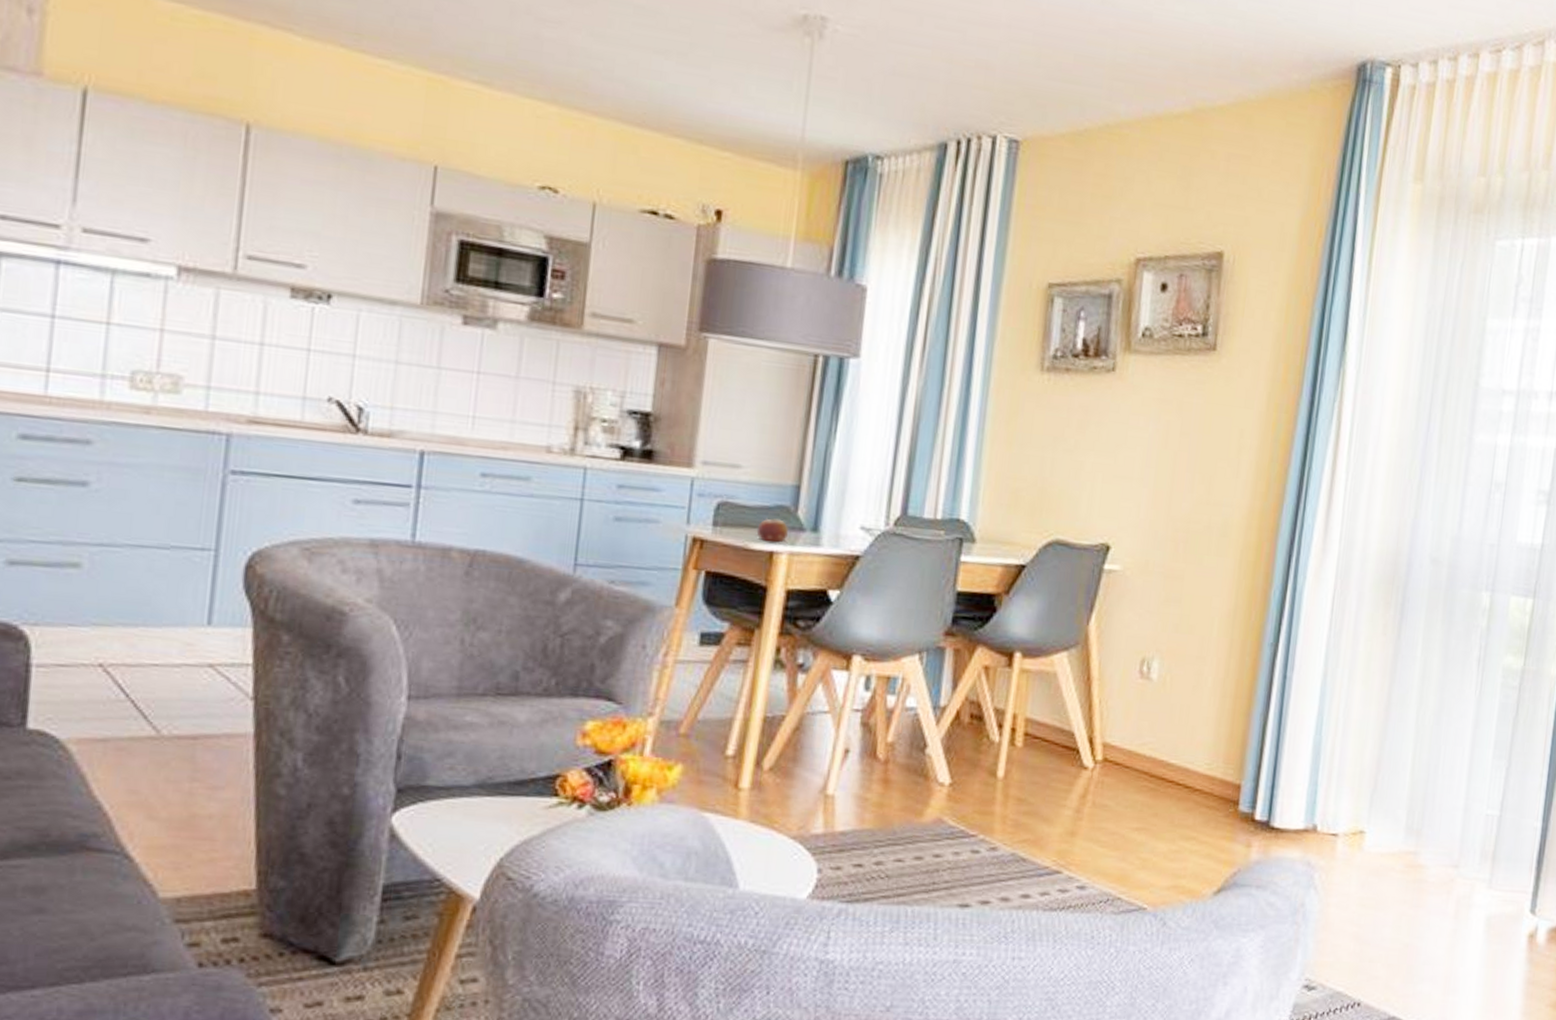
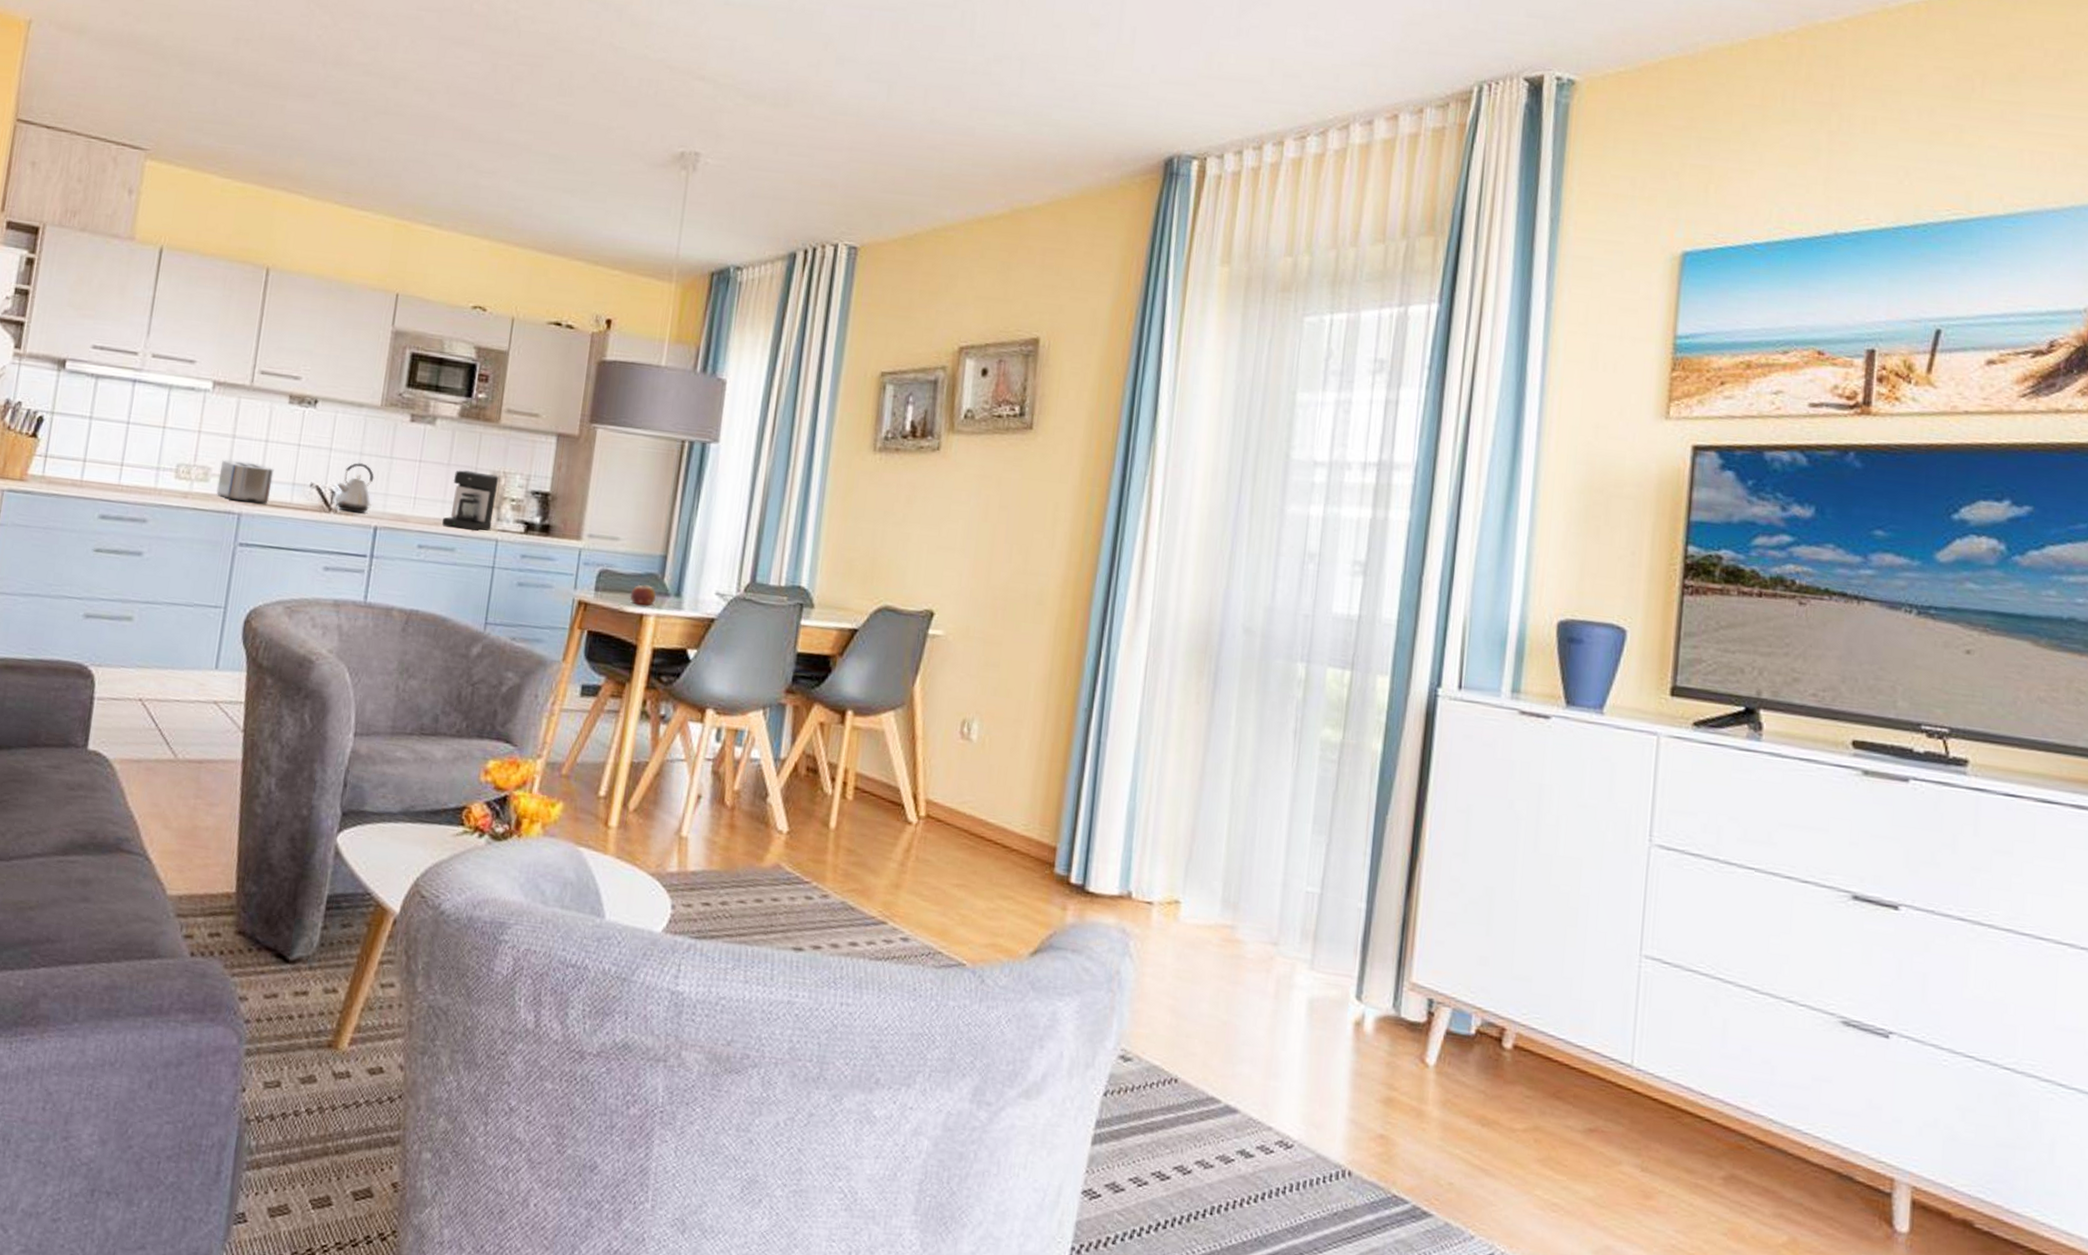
toaster: none [193,366,275,422] -> present [216,460,274,503]
kettle: none [366,373,417,435] -> present [337,463,374,513]
coffee maker: none [512,384,584,458] -> present [442,470,498,532]

